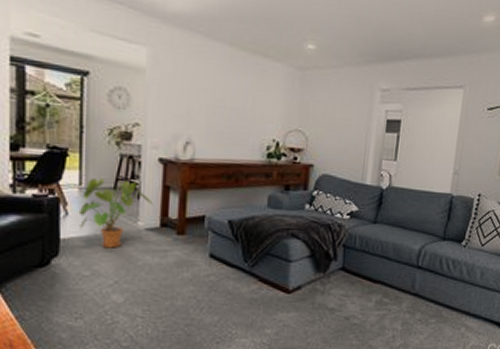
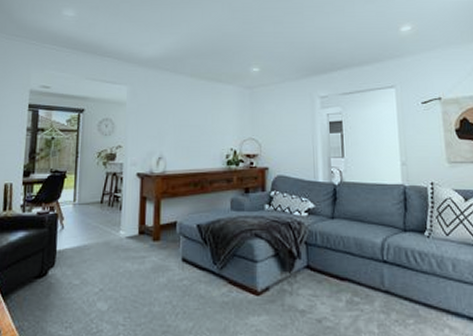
house plant: present [78,177,153,249] -> none [72,194,132,257]

